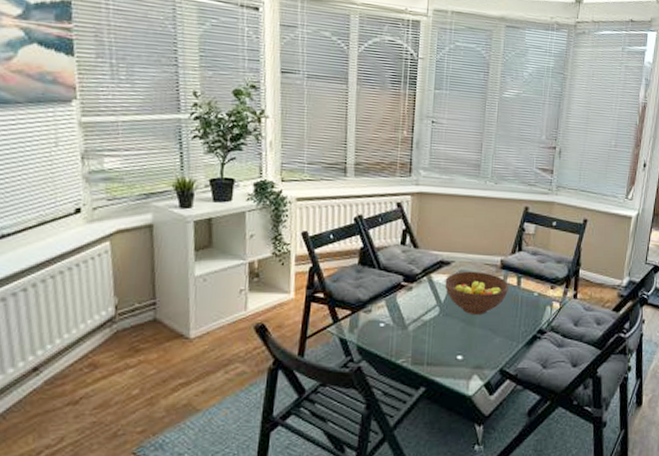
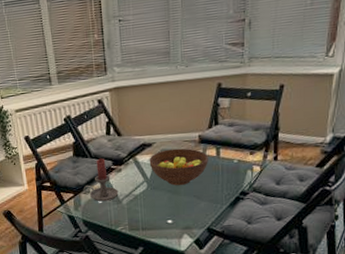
candle holder: none [363,271,406,325] -> present [83,158,119,202]

